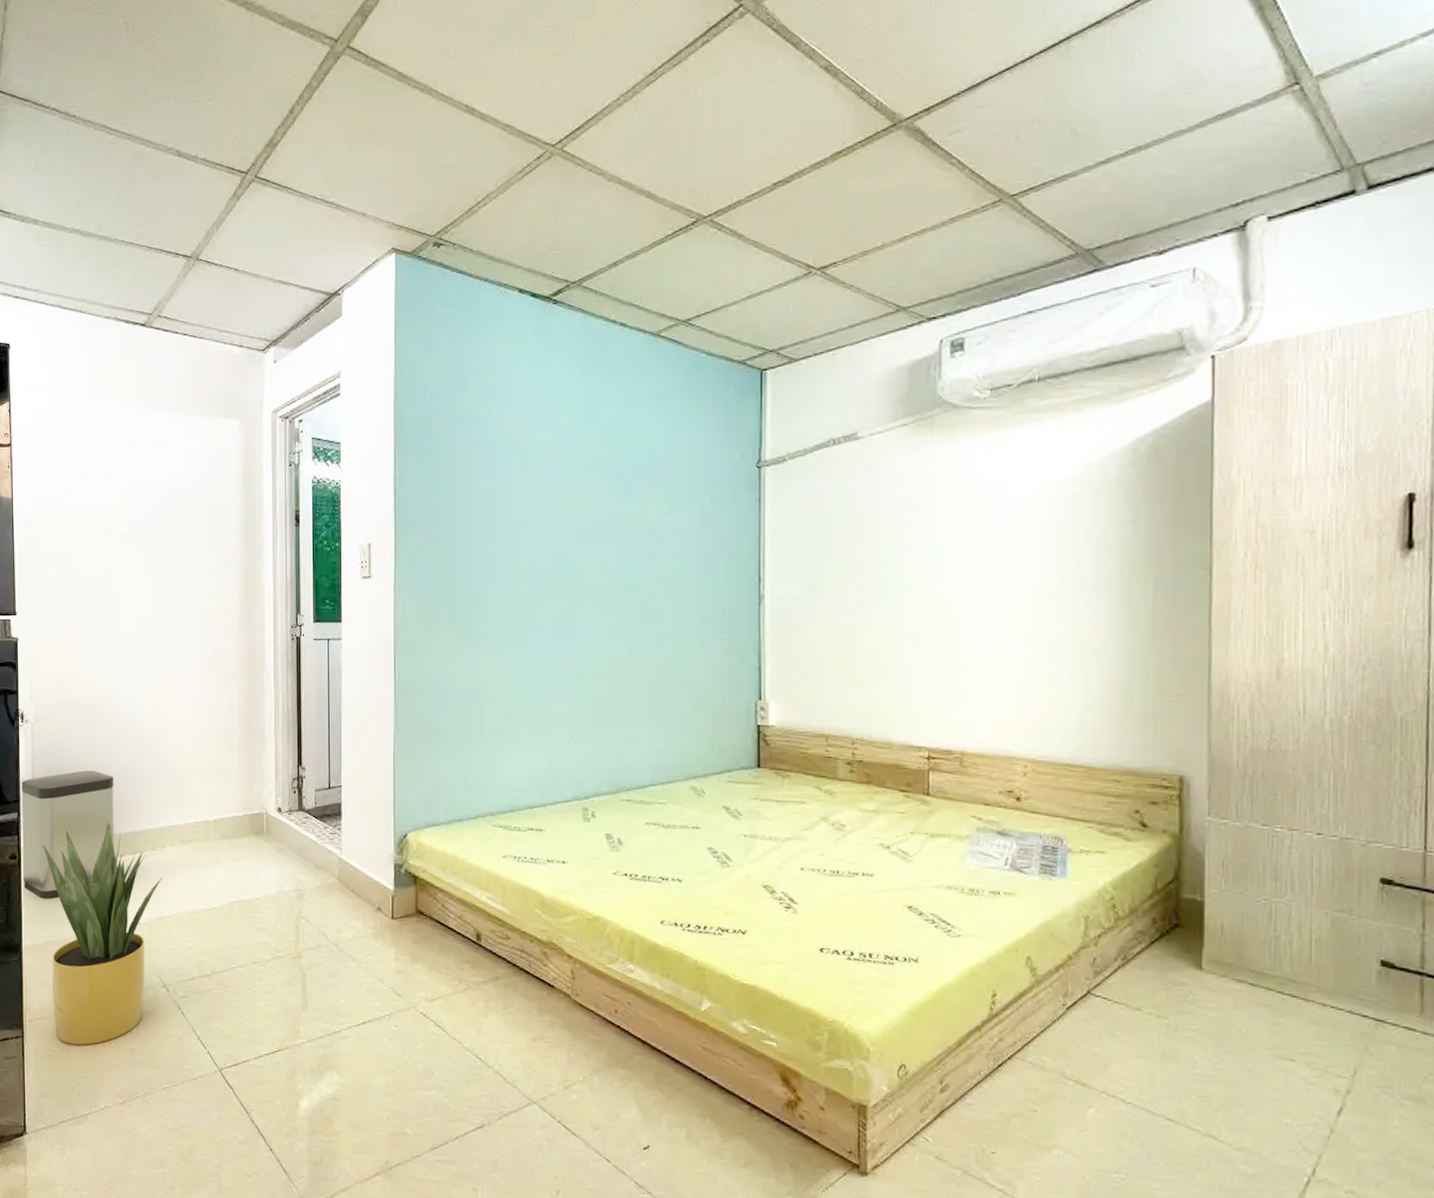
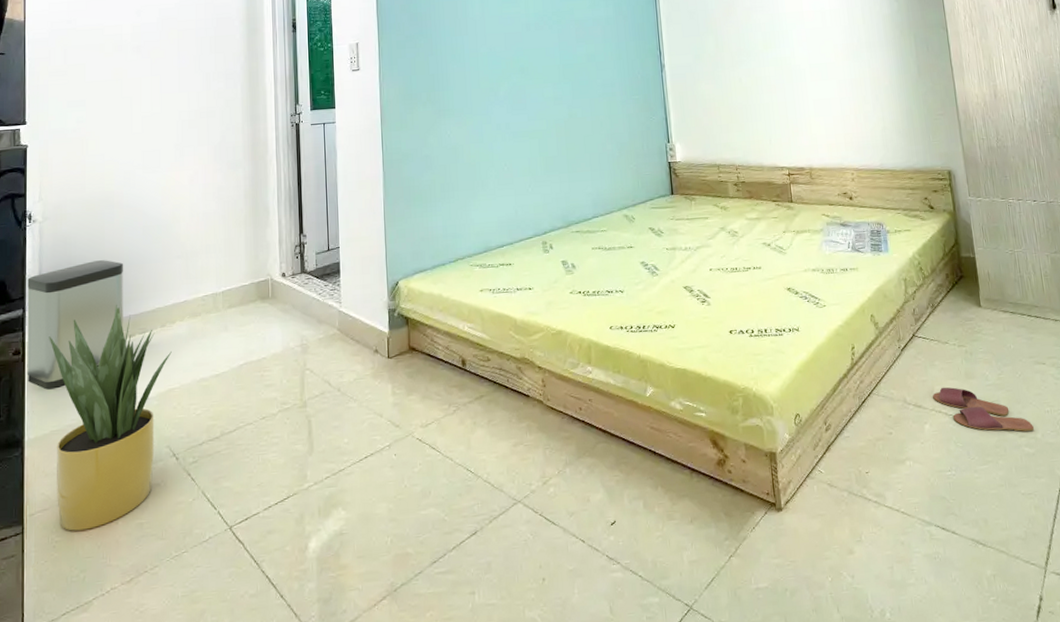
slippers: none [1106,1065,1259,1145] -> present [933,387,1034,432]

